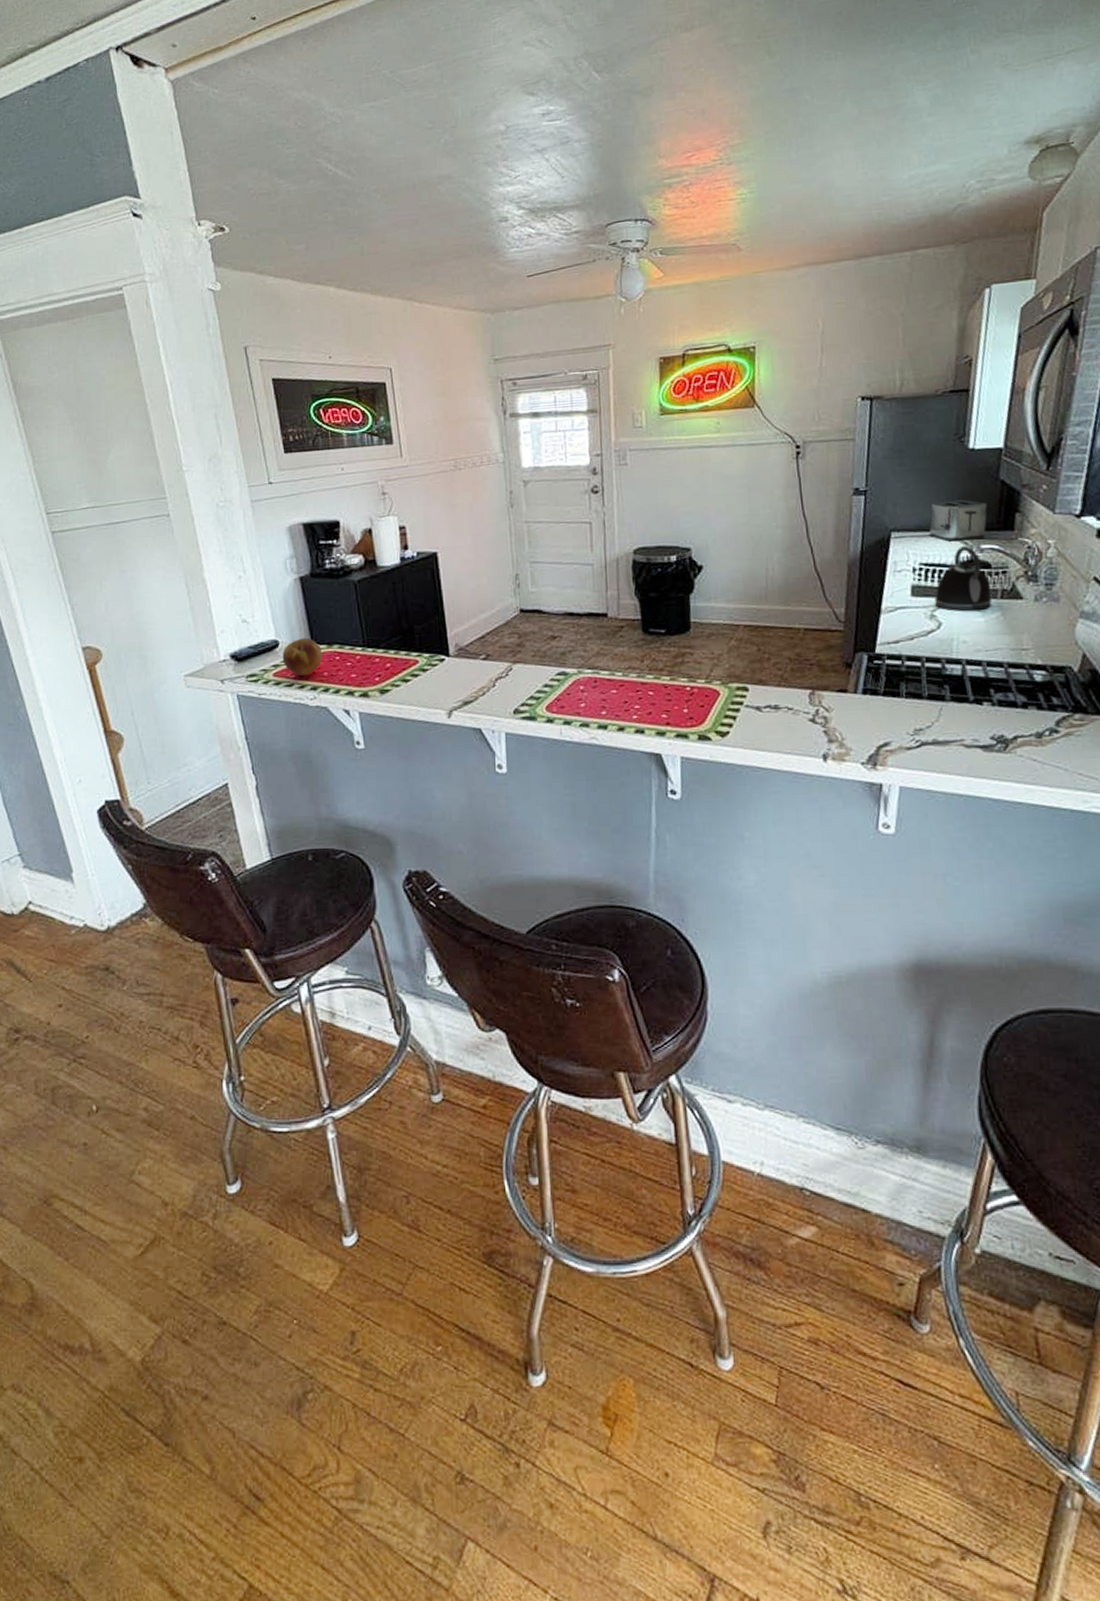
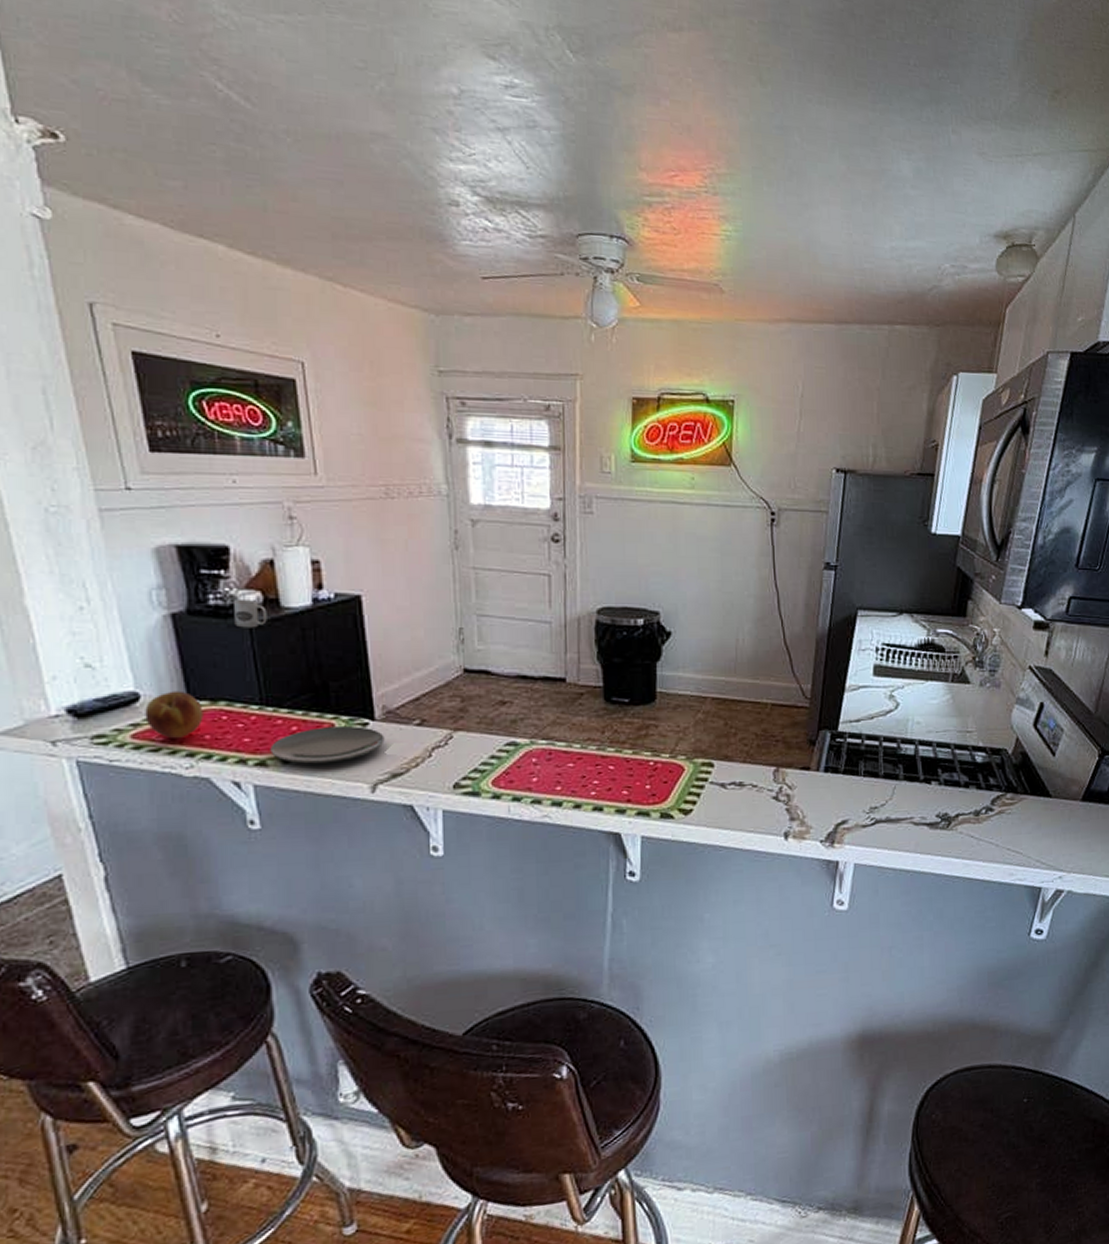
mug: none [343,561,367,585] -> present [234,598,267,628]
plate: none [371,661,458,695] -> present [270,725,385,764]
toaster: present [929,499,988,543] -> none [892,583,944,625]
kettle: present [935,546,992,612] -> none [894,629,944,694]

